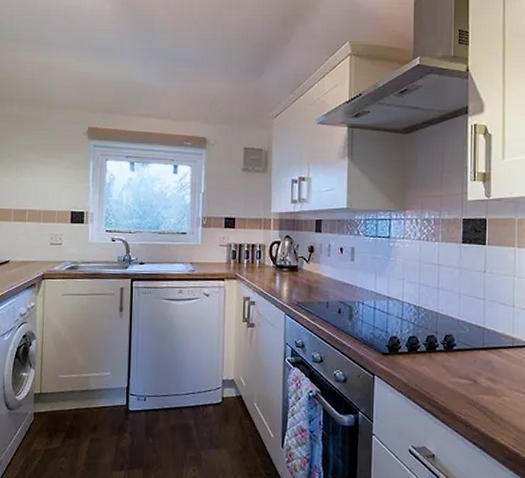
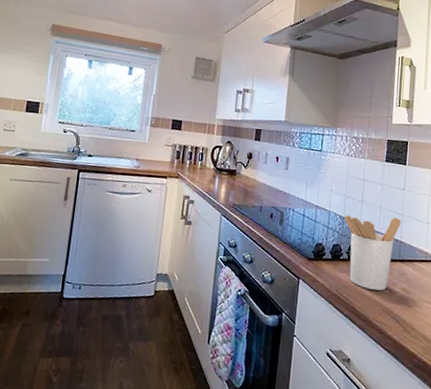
utensil holder: none [419,303,483,382] -> present [344,215,401,291]

